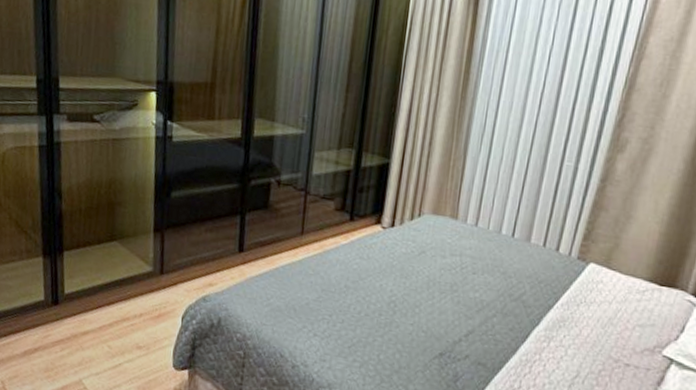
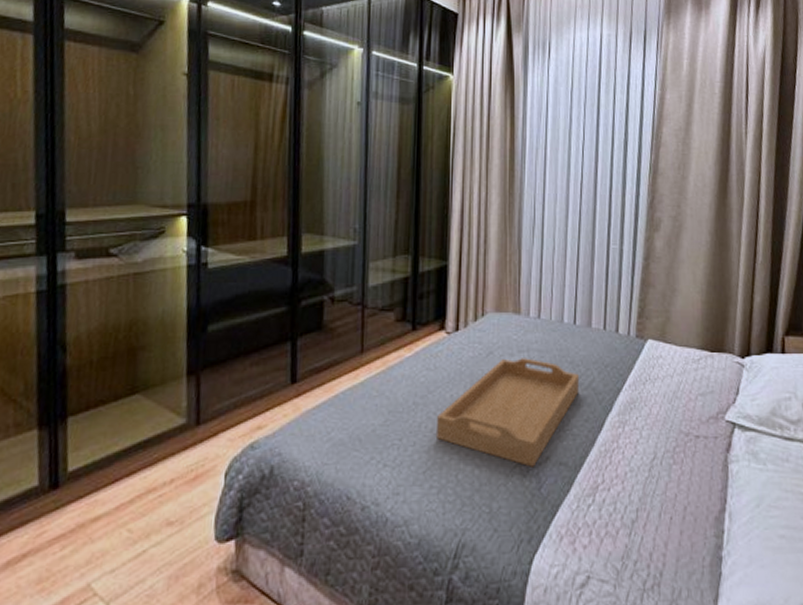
serving tray: none [363,259,511,362] -> present [437,358,580,467]

